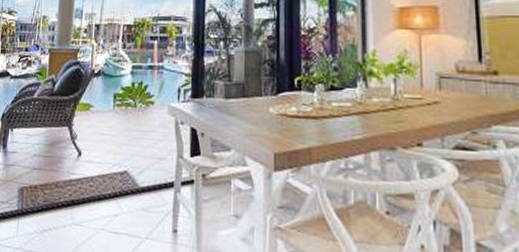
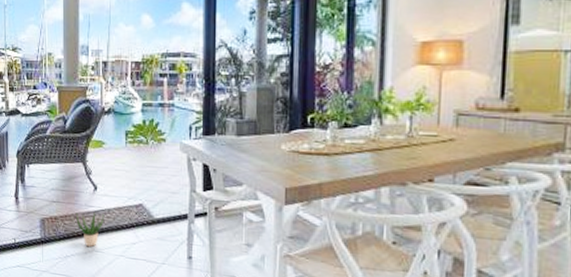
potted plant: none [57,180,87,219] -> present [76,212,105,247]

